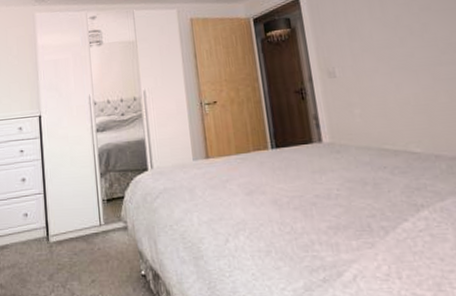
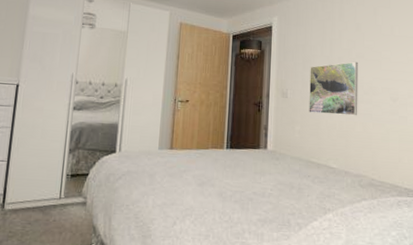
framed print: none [358,16,438,90] -> present [309,61,359,116]

